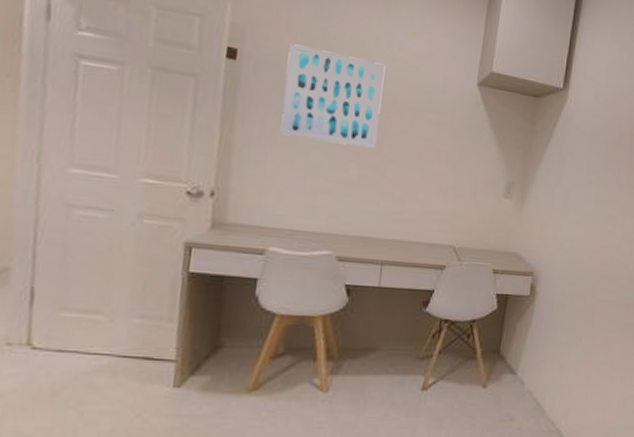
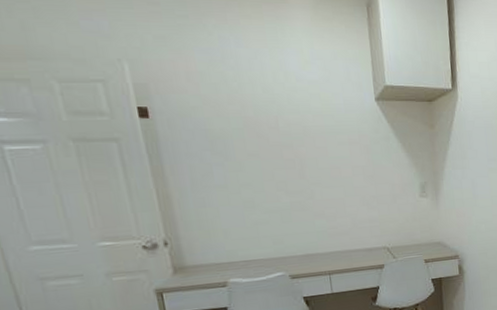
wall art: present [280,43,386,150] -> none [194,93,299,179]

